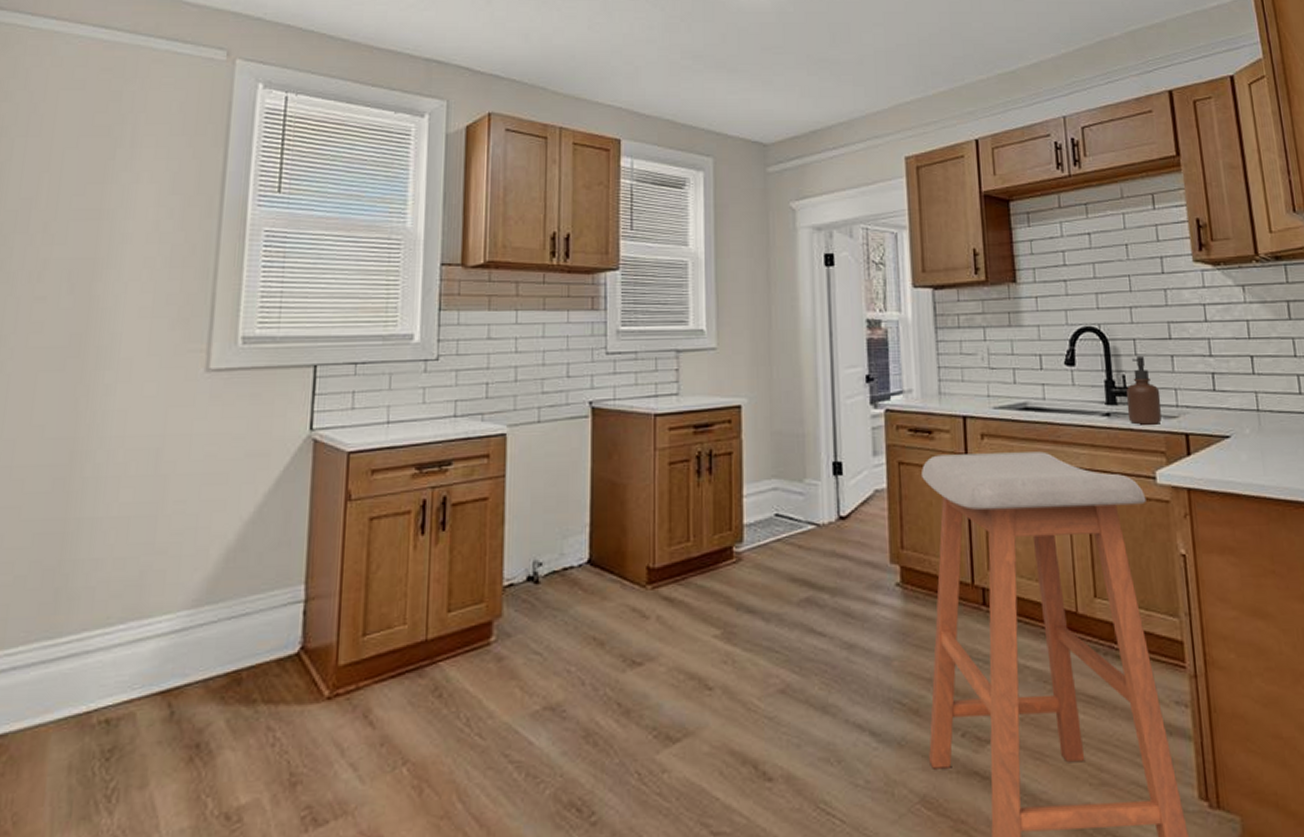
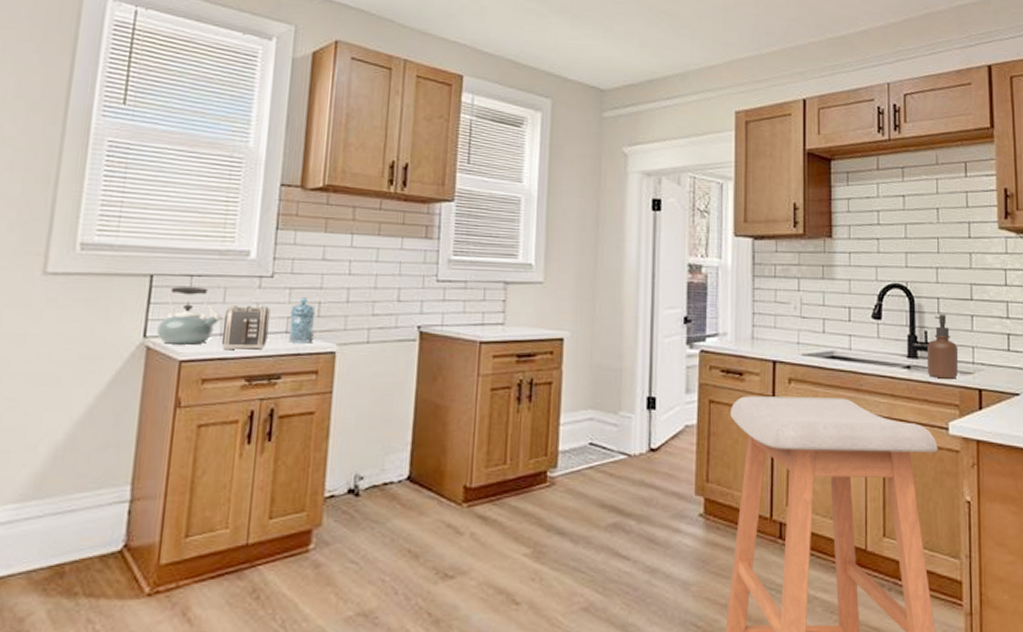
kettle: none [324,375,389,436] -> present [157,287,222,345]
toaster: none [389,389,437,439] -> present [220,305,271,351]
canister: none [457,379,484,427] -> present [288,297,316,343]

